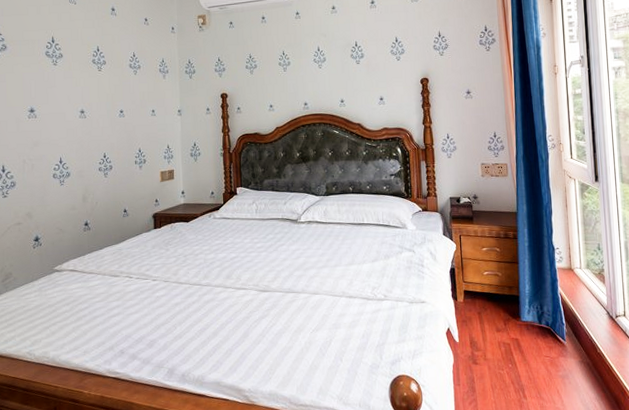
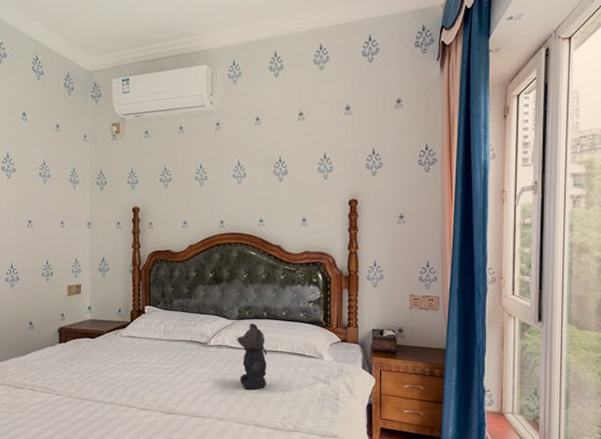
bear: none [326,198,356,262] -> present [237,323,268,389]

